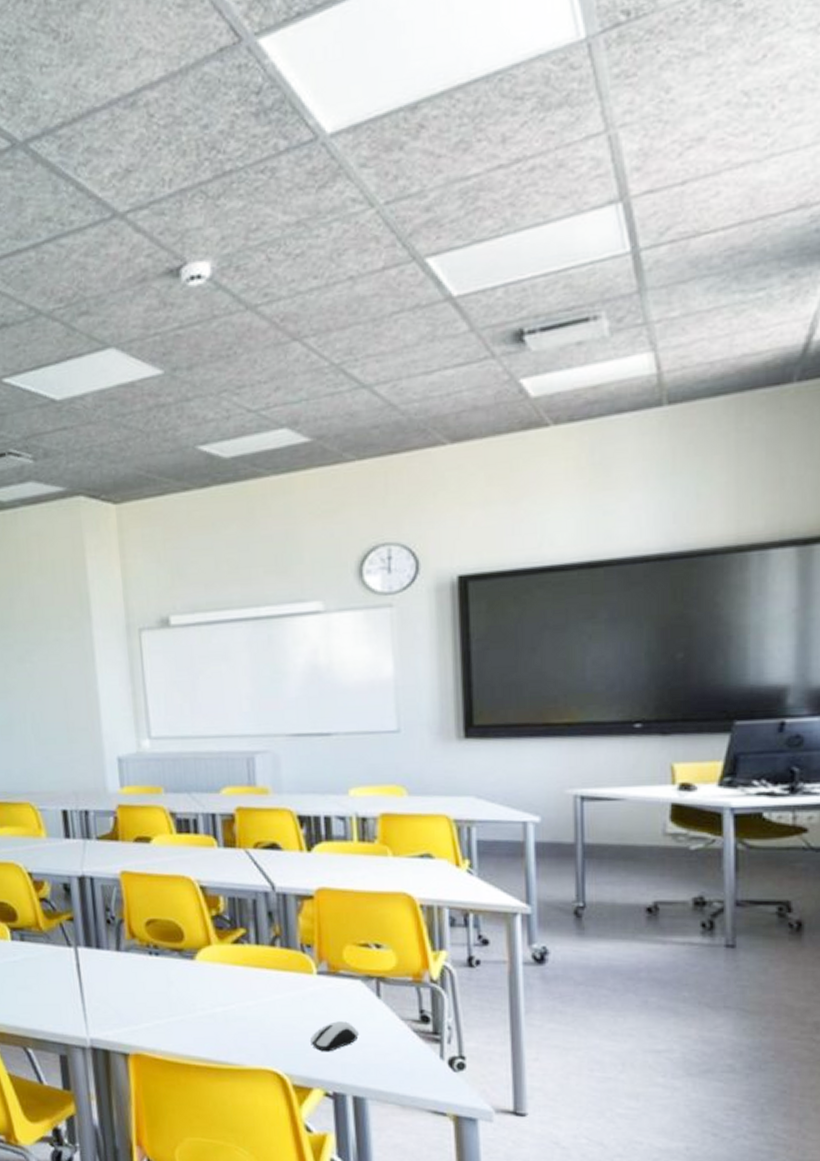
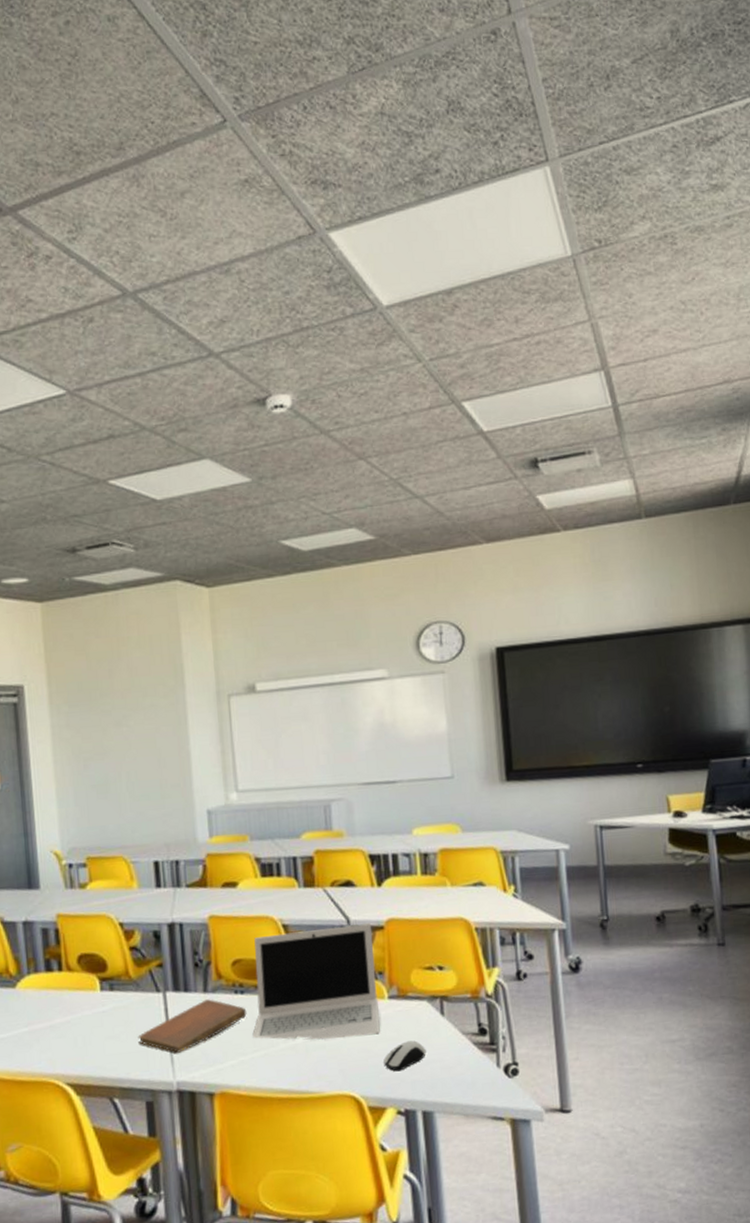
notebook: none [50,958,162,1010] -> present [138,999,247,1053]
laptop: none [168,891,307,1012] -> present [252,923,380,1040]

